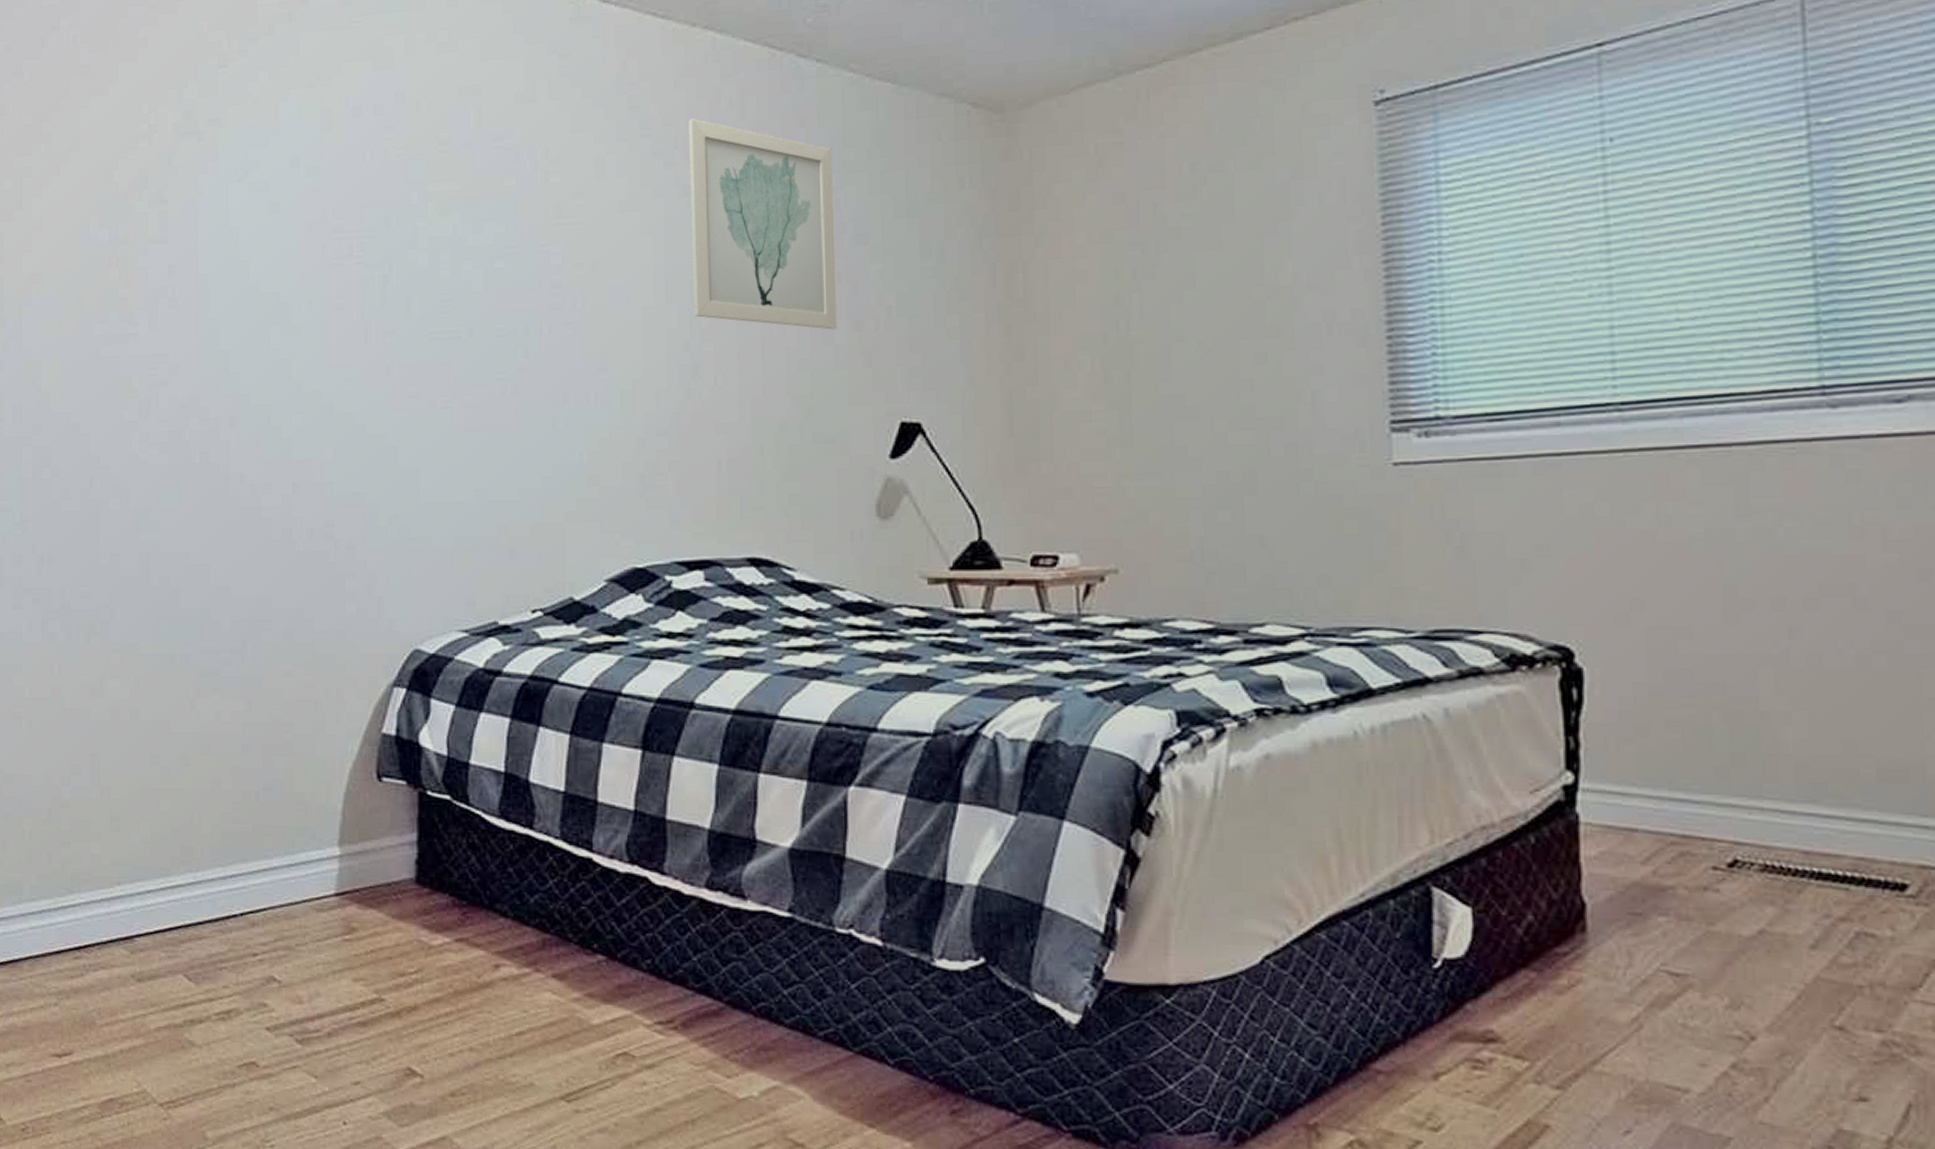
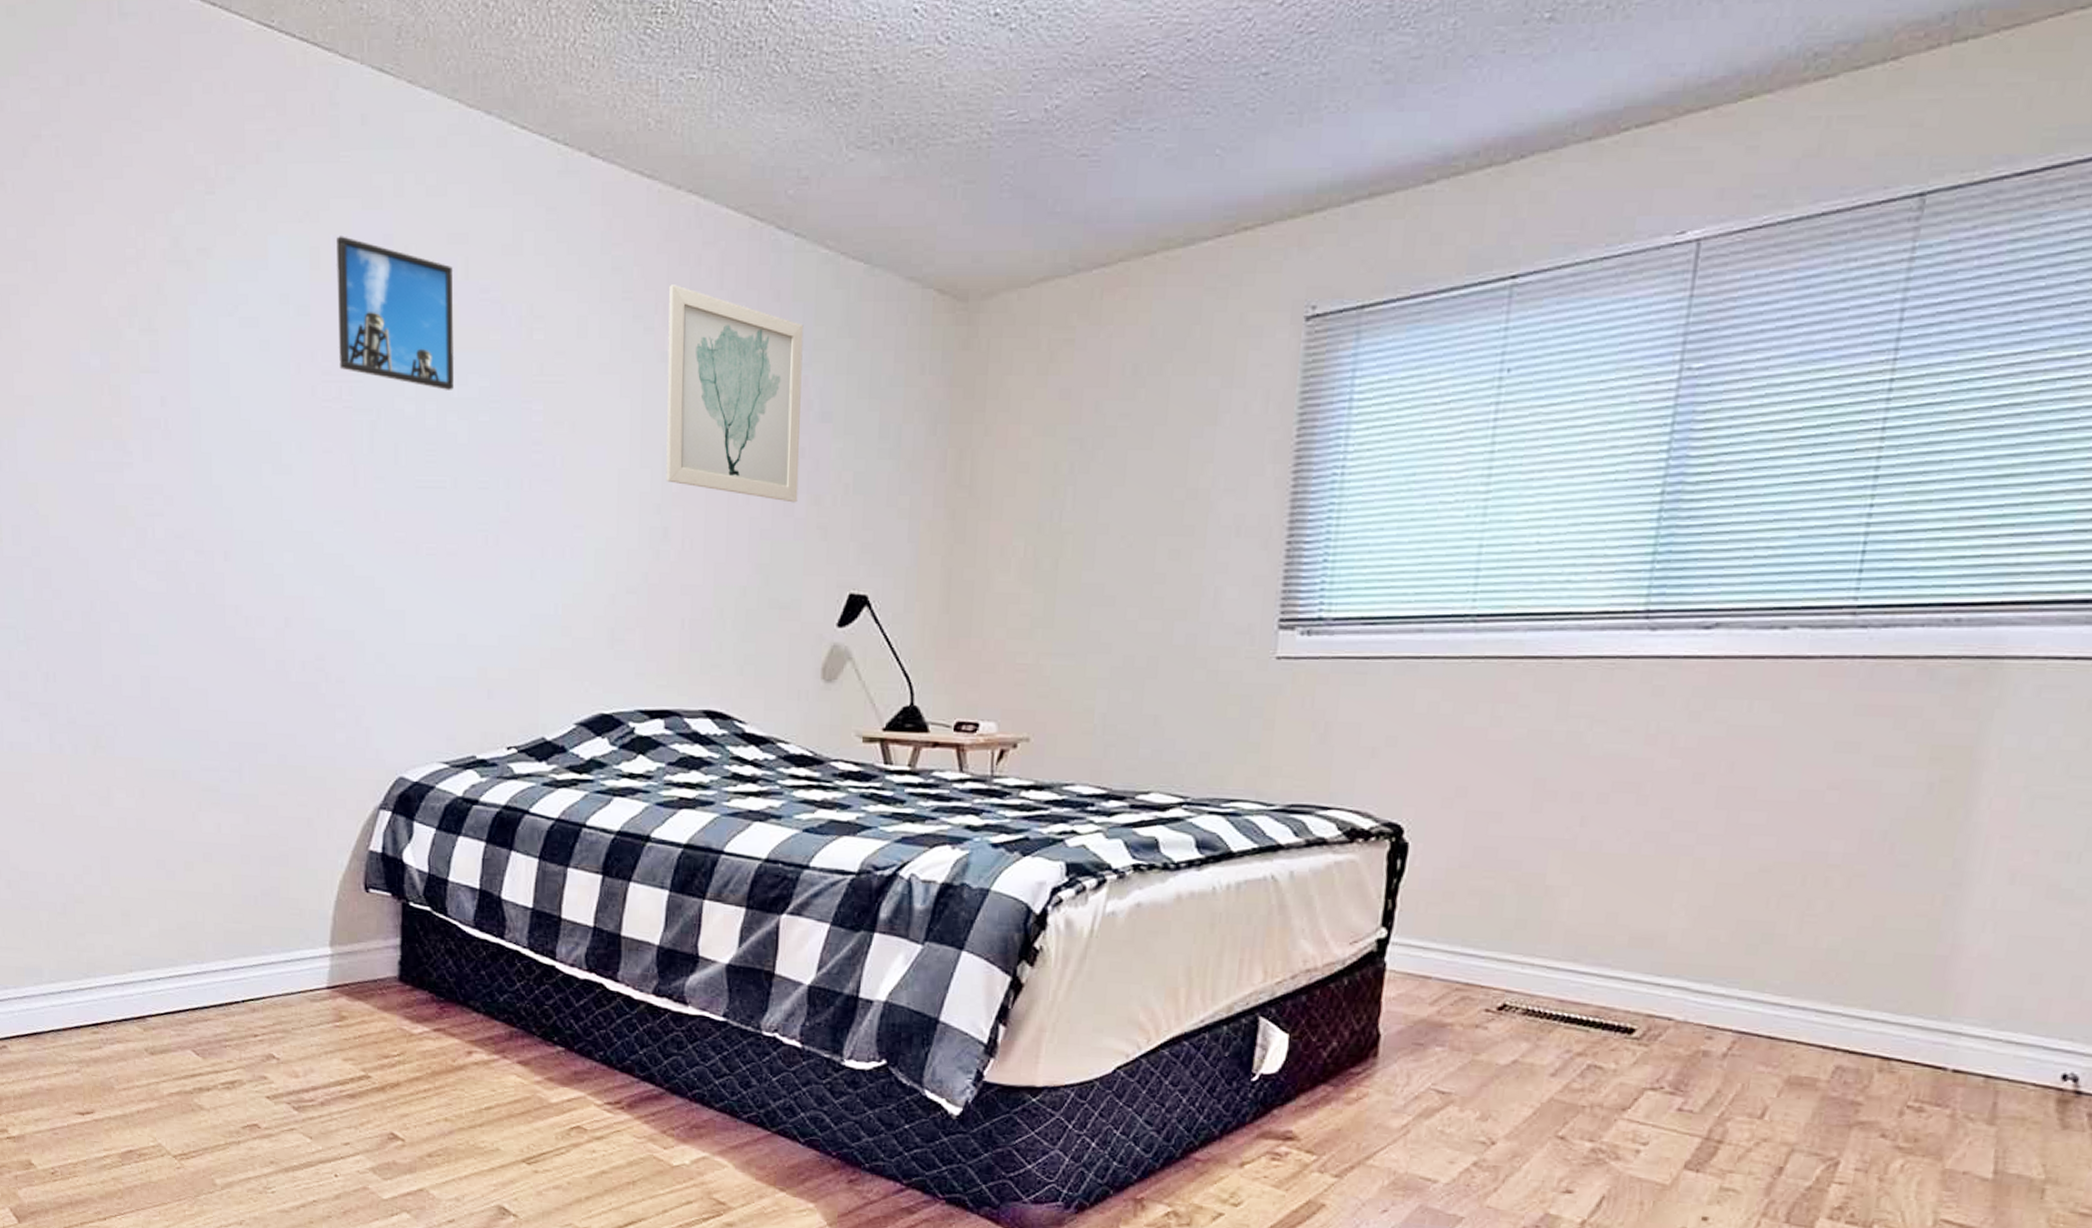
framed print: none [348,96,468,239] -> present [337,236,454,390]

